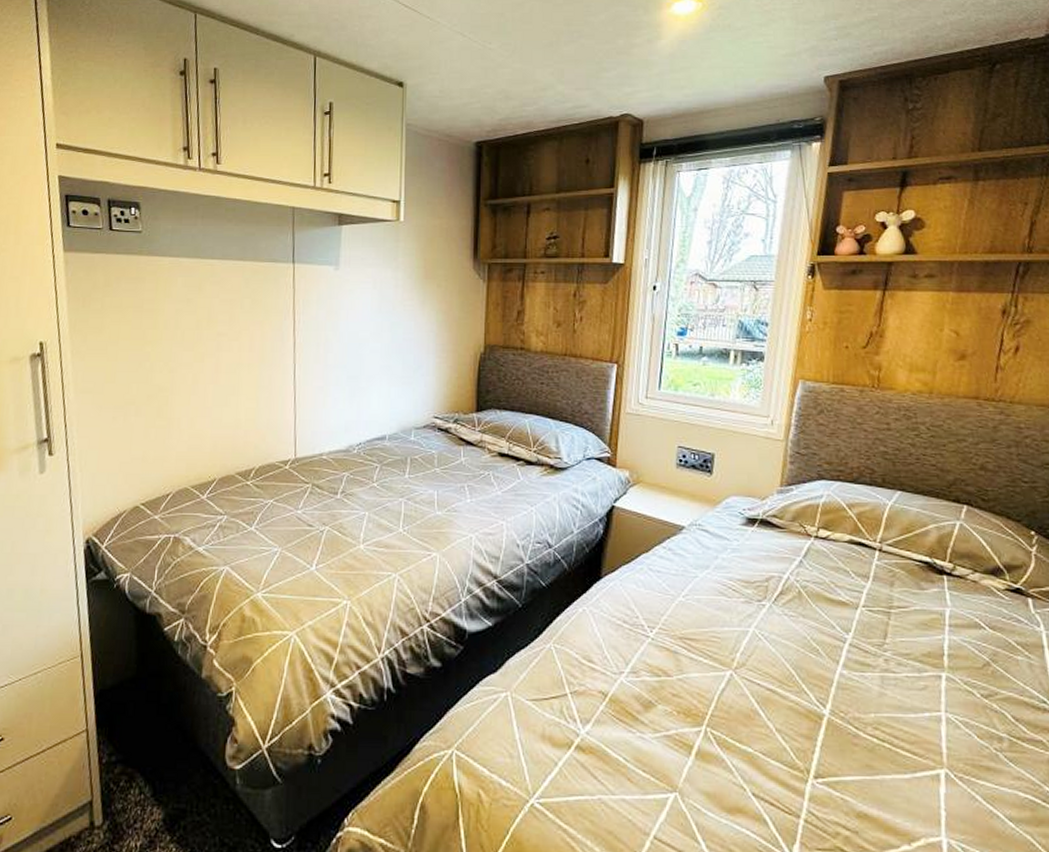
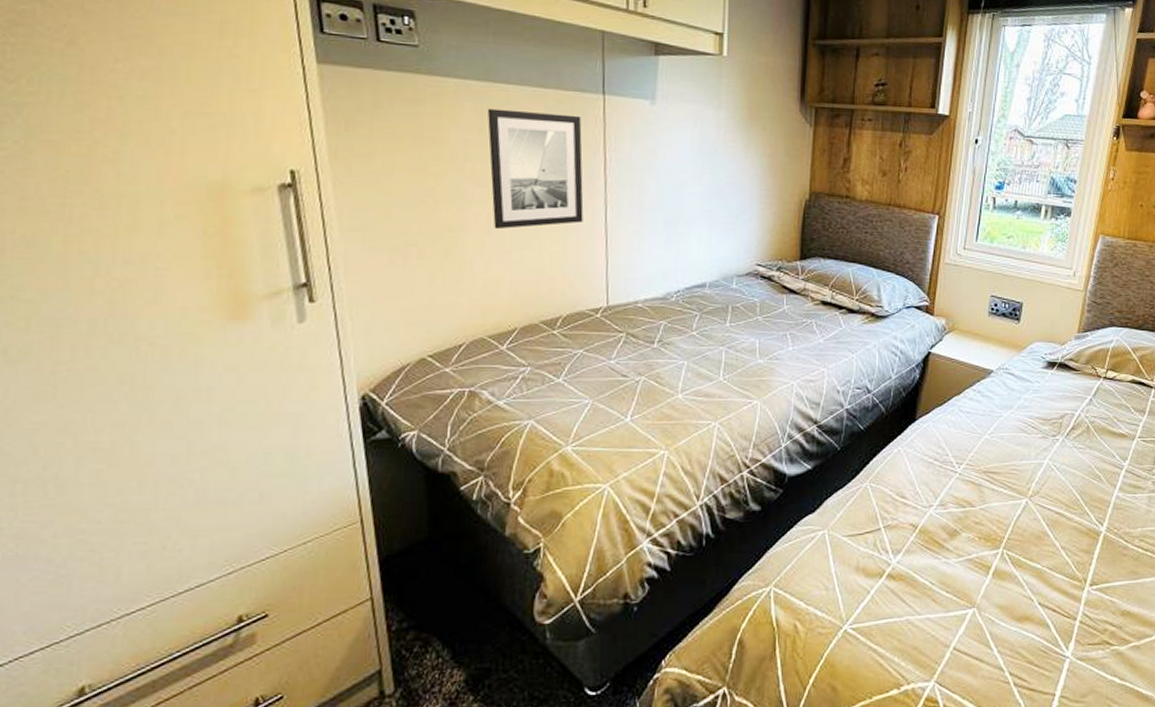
wall art: none [195,281,275,389] -> present [488,108,584,230]

